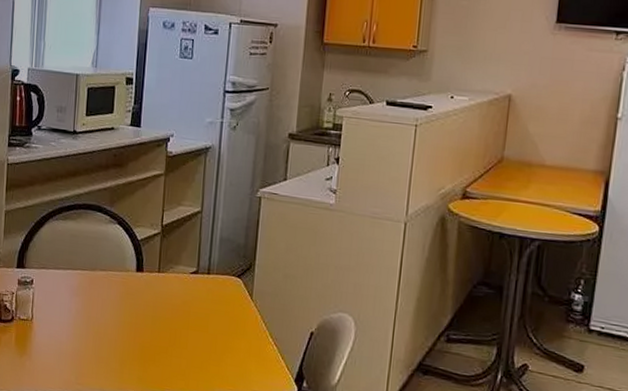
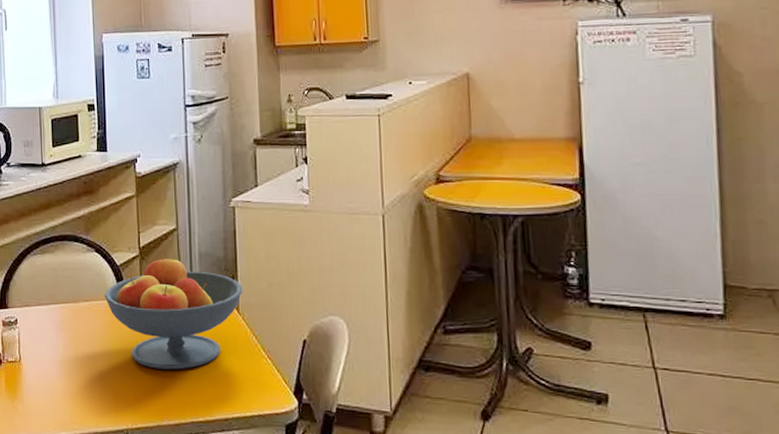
fruit bowl: none [121,235,259,346] -> present [104,255,243,370]

